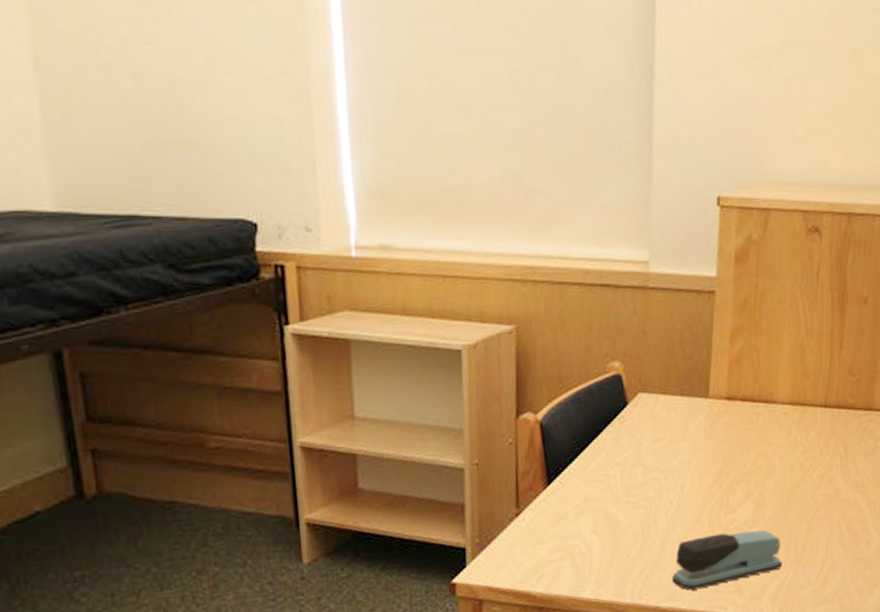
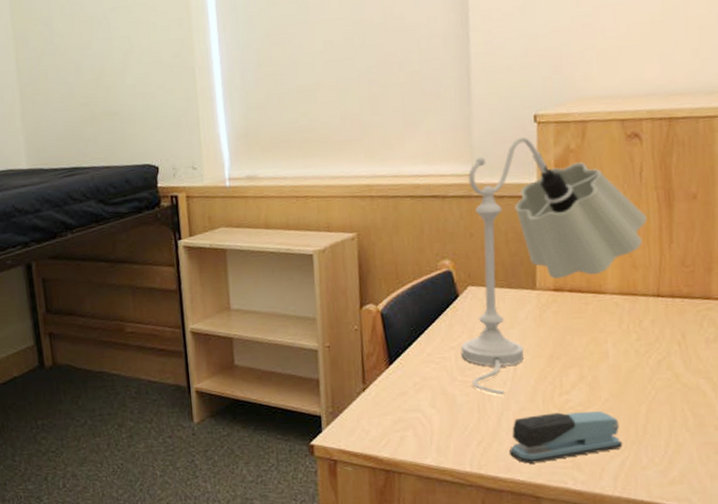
table lamp: none [627,221,821,517] -> present [460,136,648,395]

